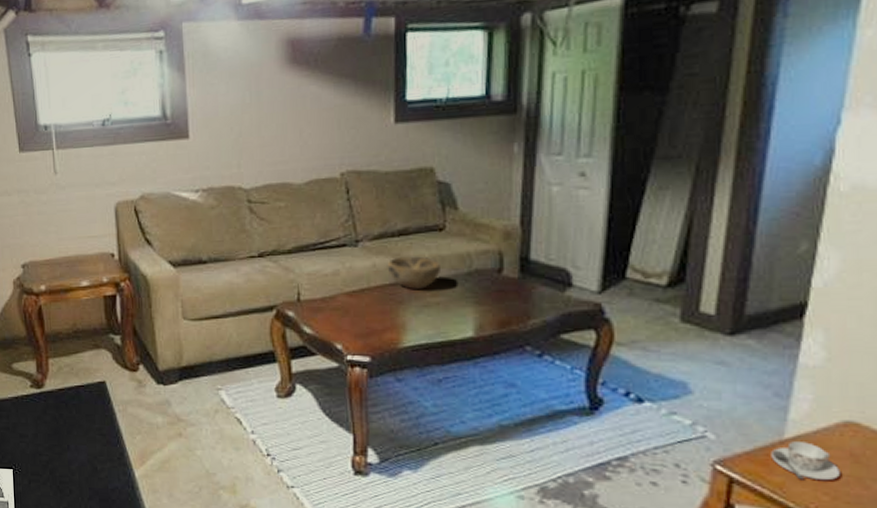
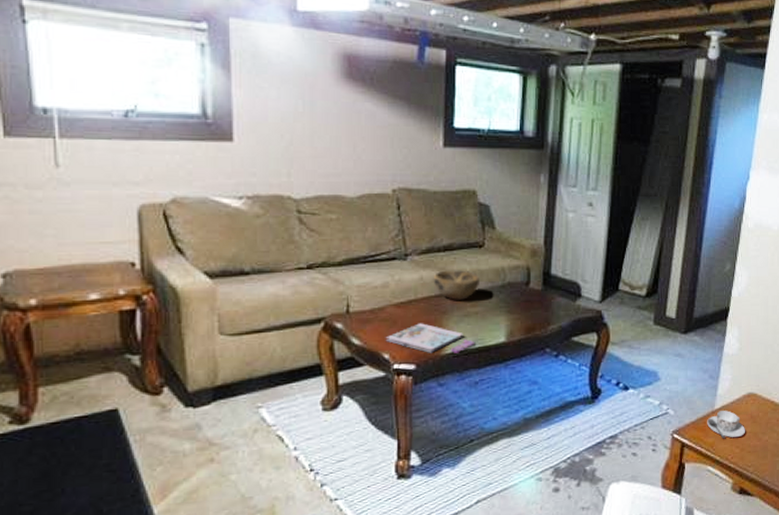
magazine: none [337,313,438,347] -> present [385,323,476,353]

